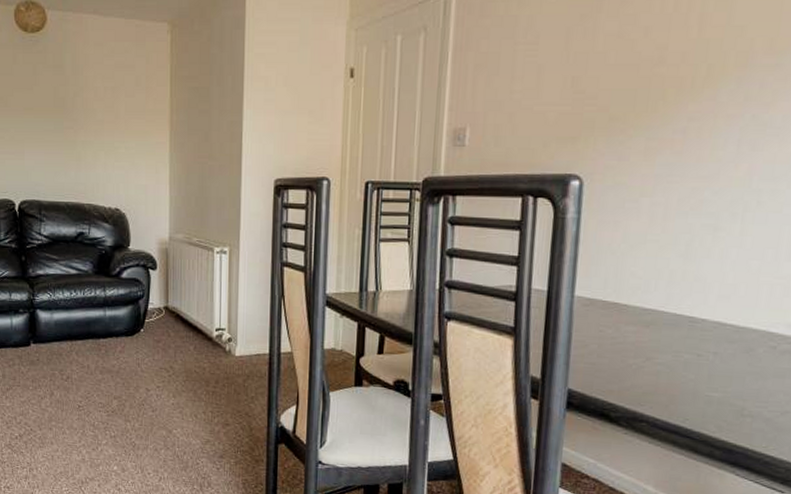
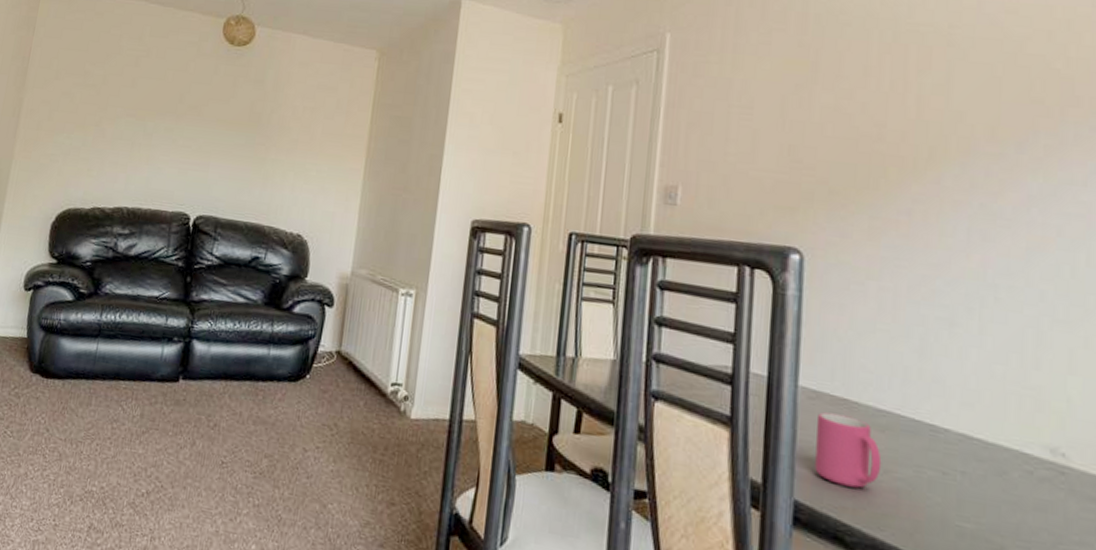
mug: none [587,316,645,374] -> present [815,412,882,489]

